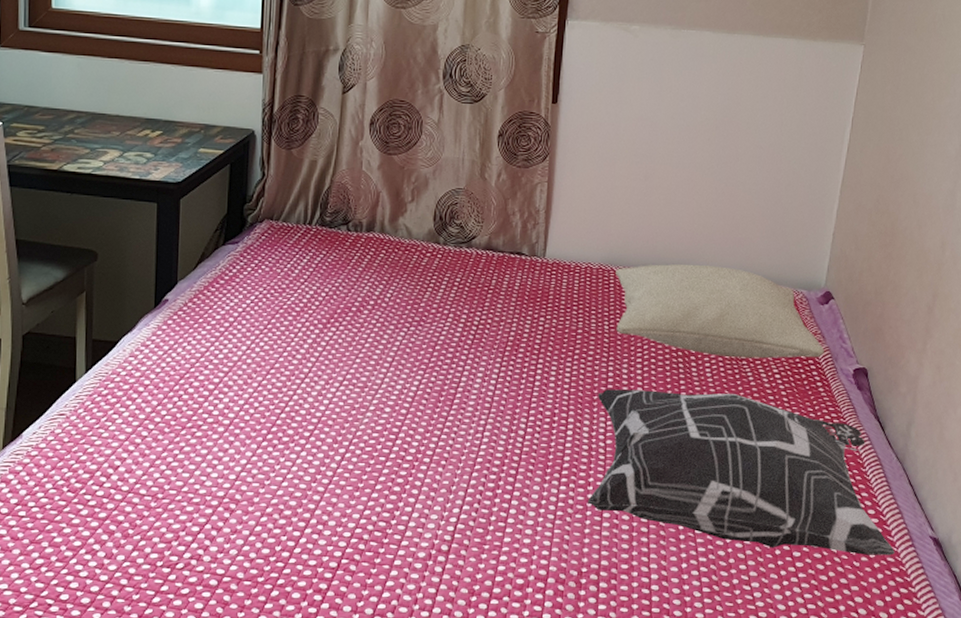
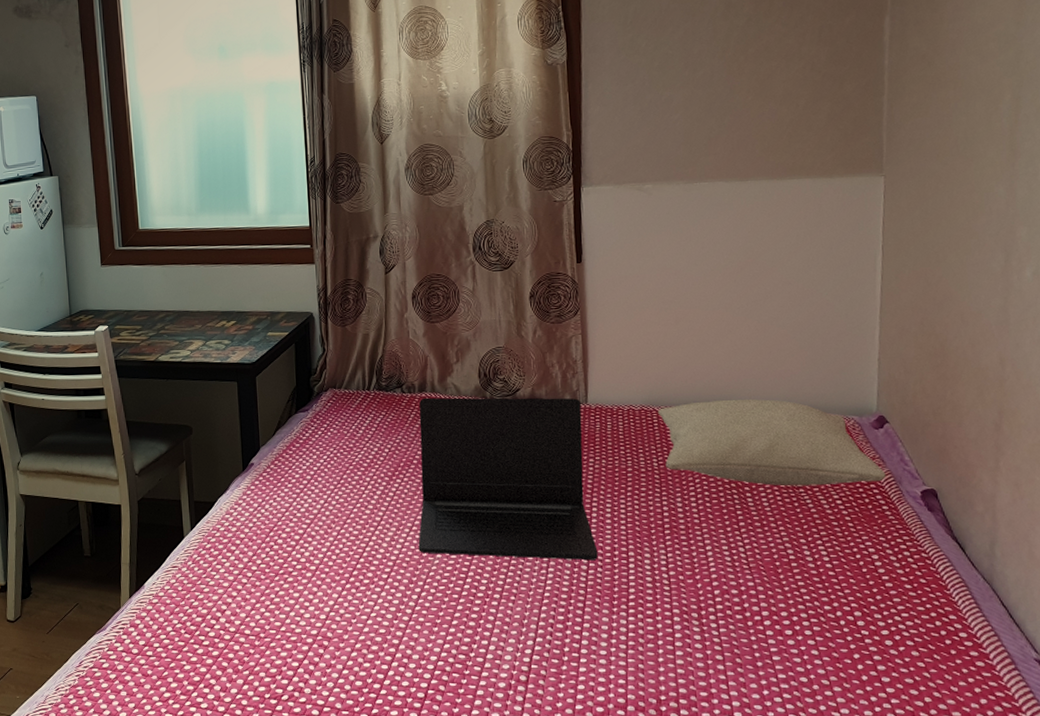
laptop: none [347,238,538,425] -> present [418,397,598,560]
decorative pillow: present [588,389,895,556] -> none [655,520,997,680]

